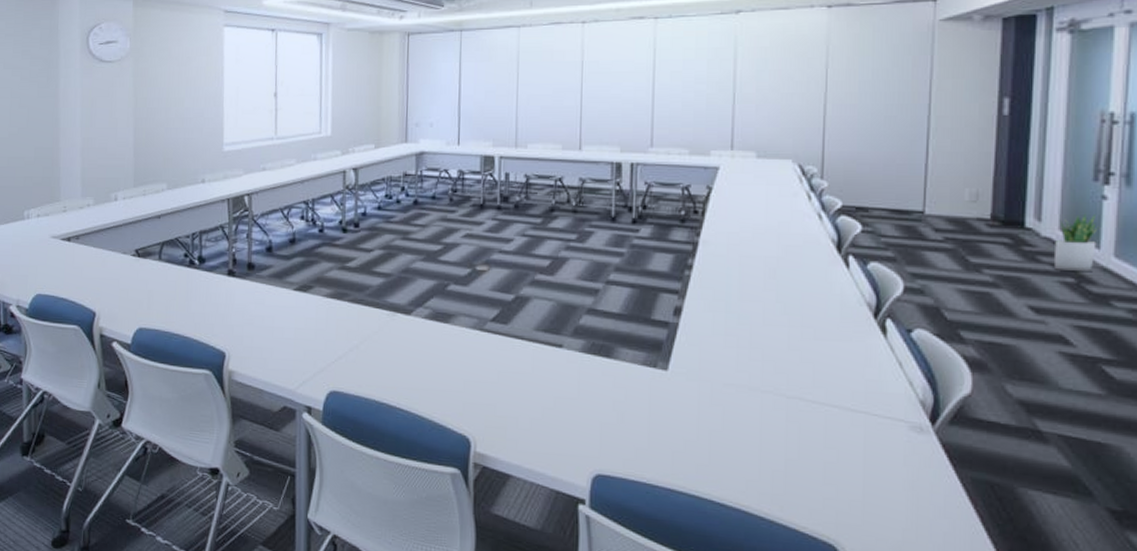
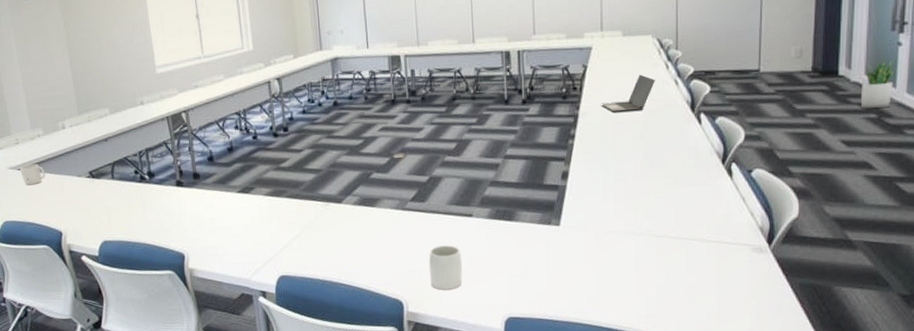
mug: none [62,234,89,258] -> present [20,163,46,186]
mug: none [505,377,545,432] -> present [428,245,463,290]
laptop: none [725,203,794,244] -> present [600,74,655,112]

